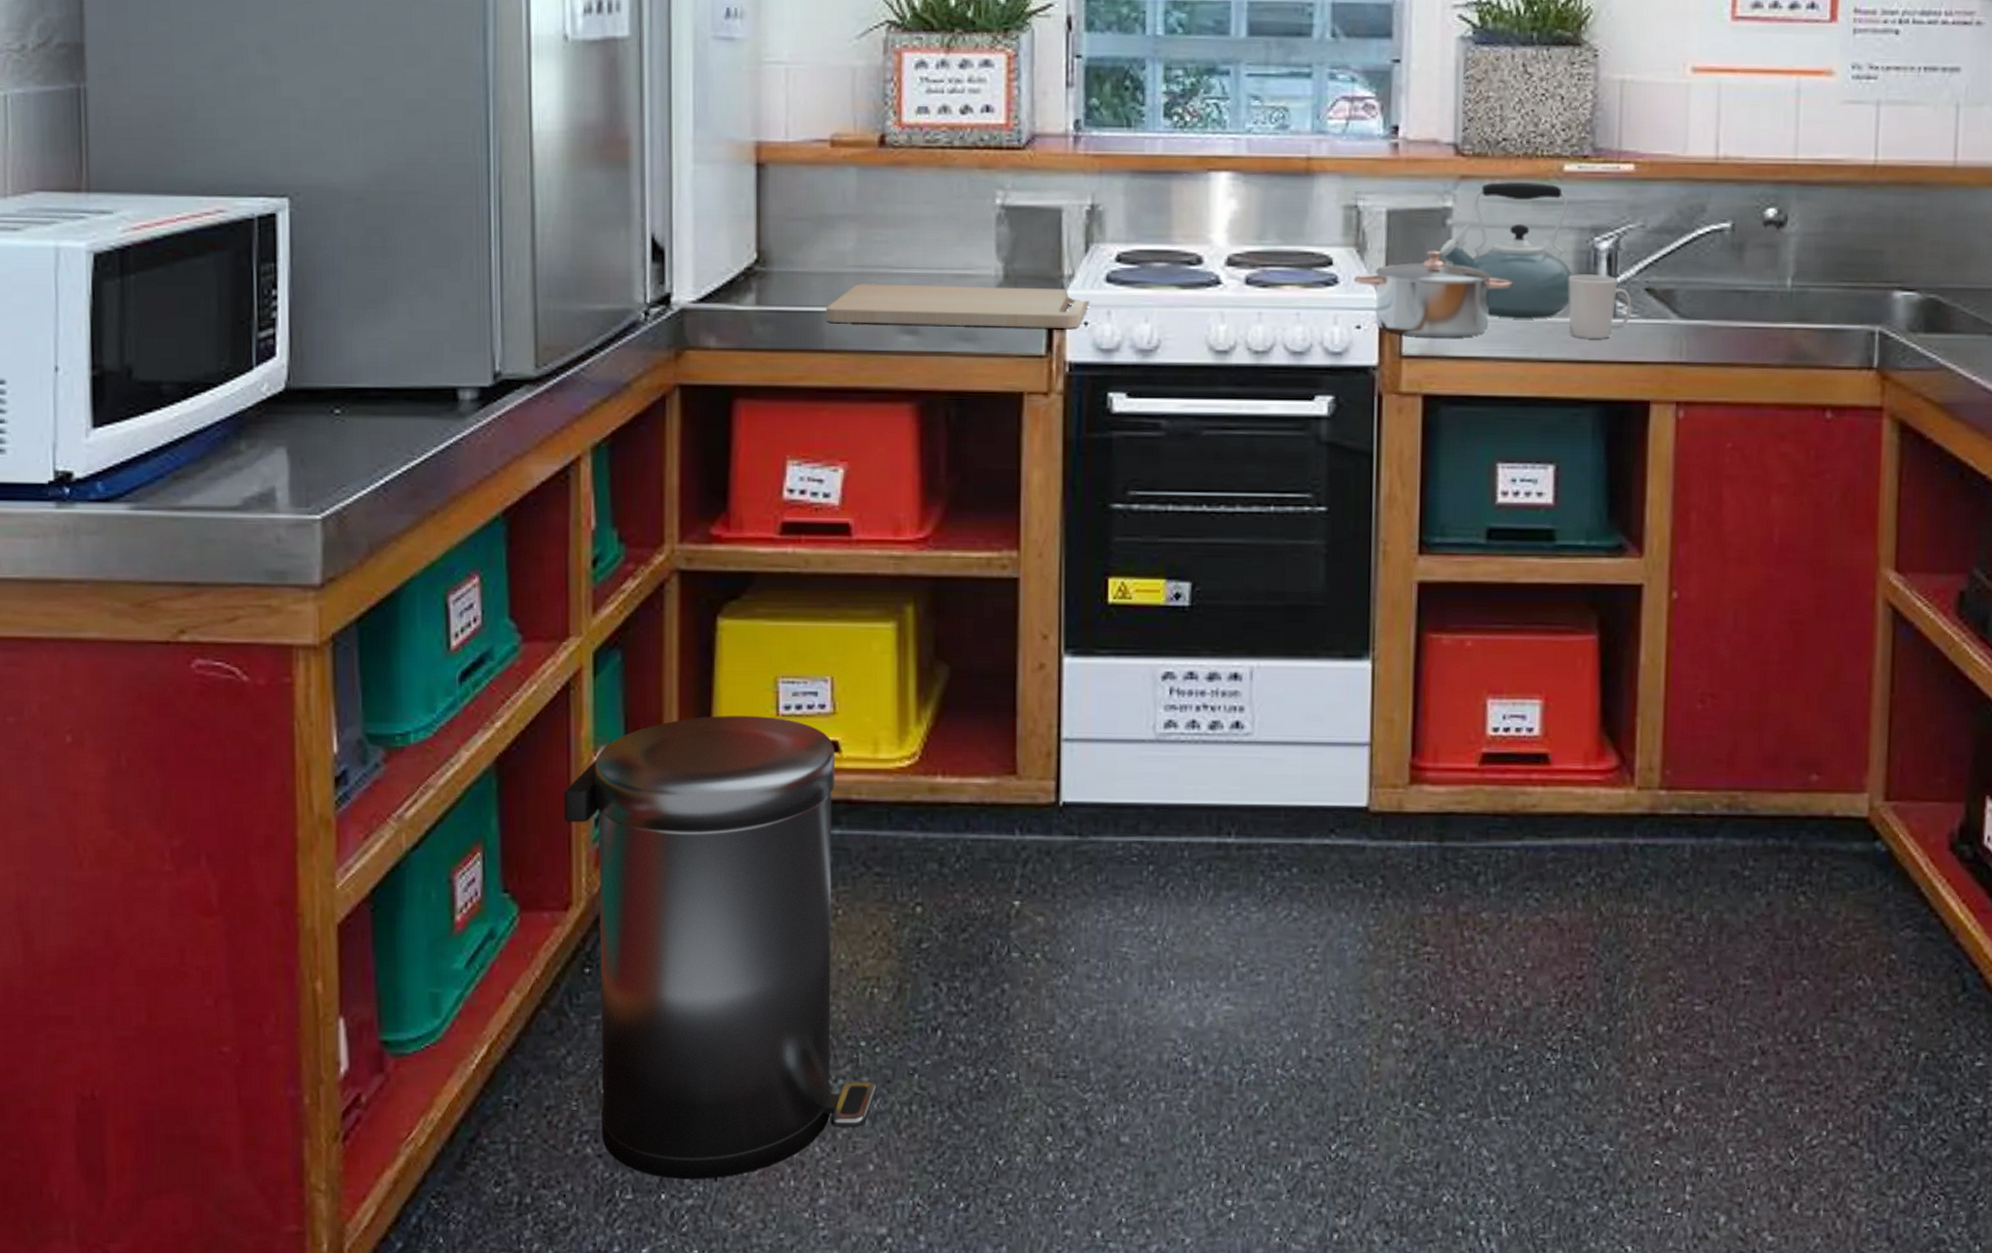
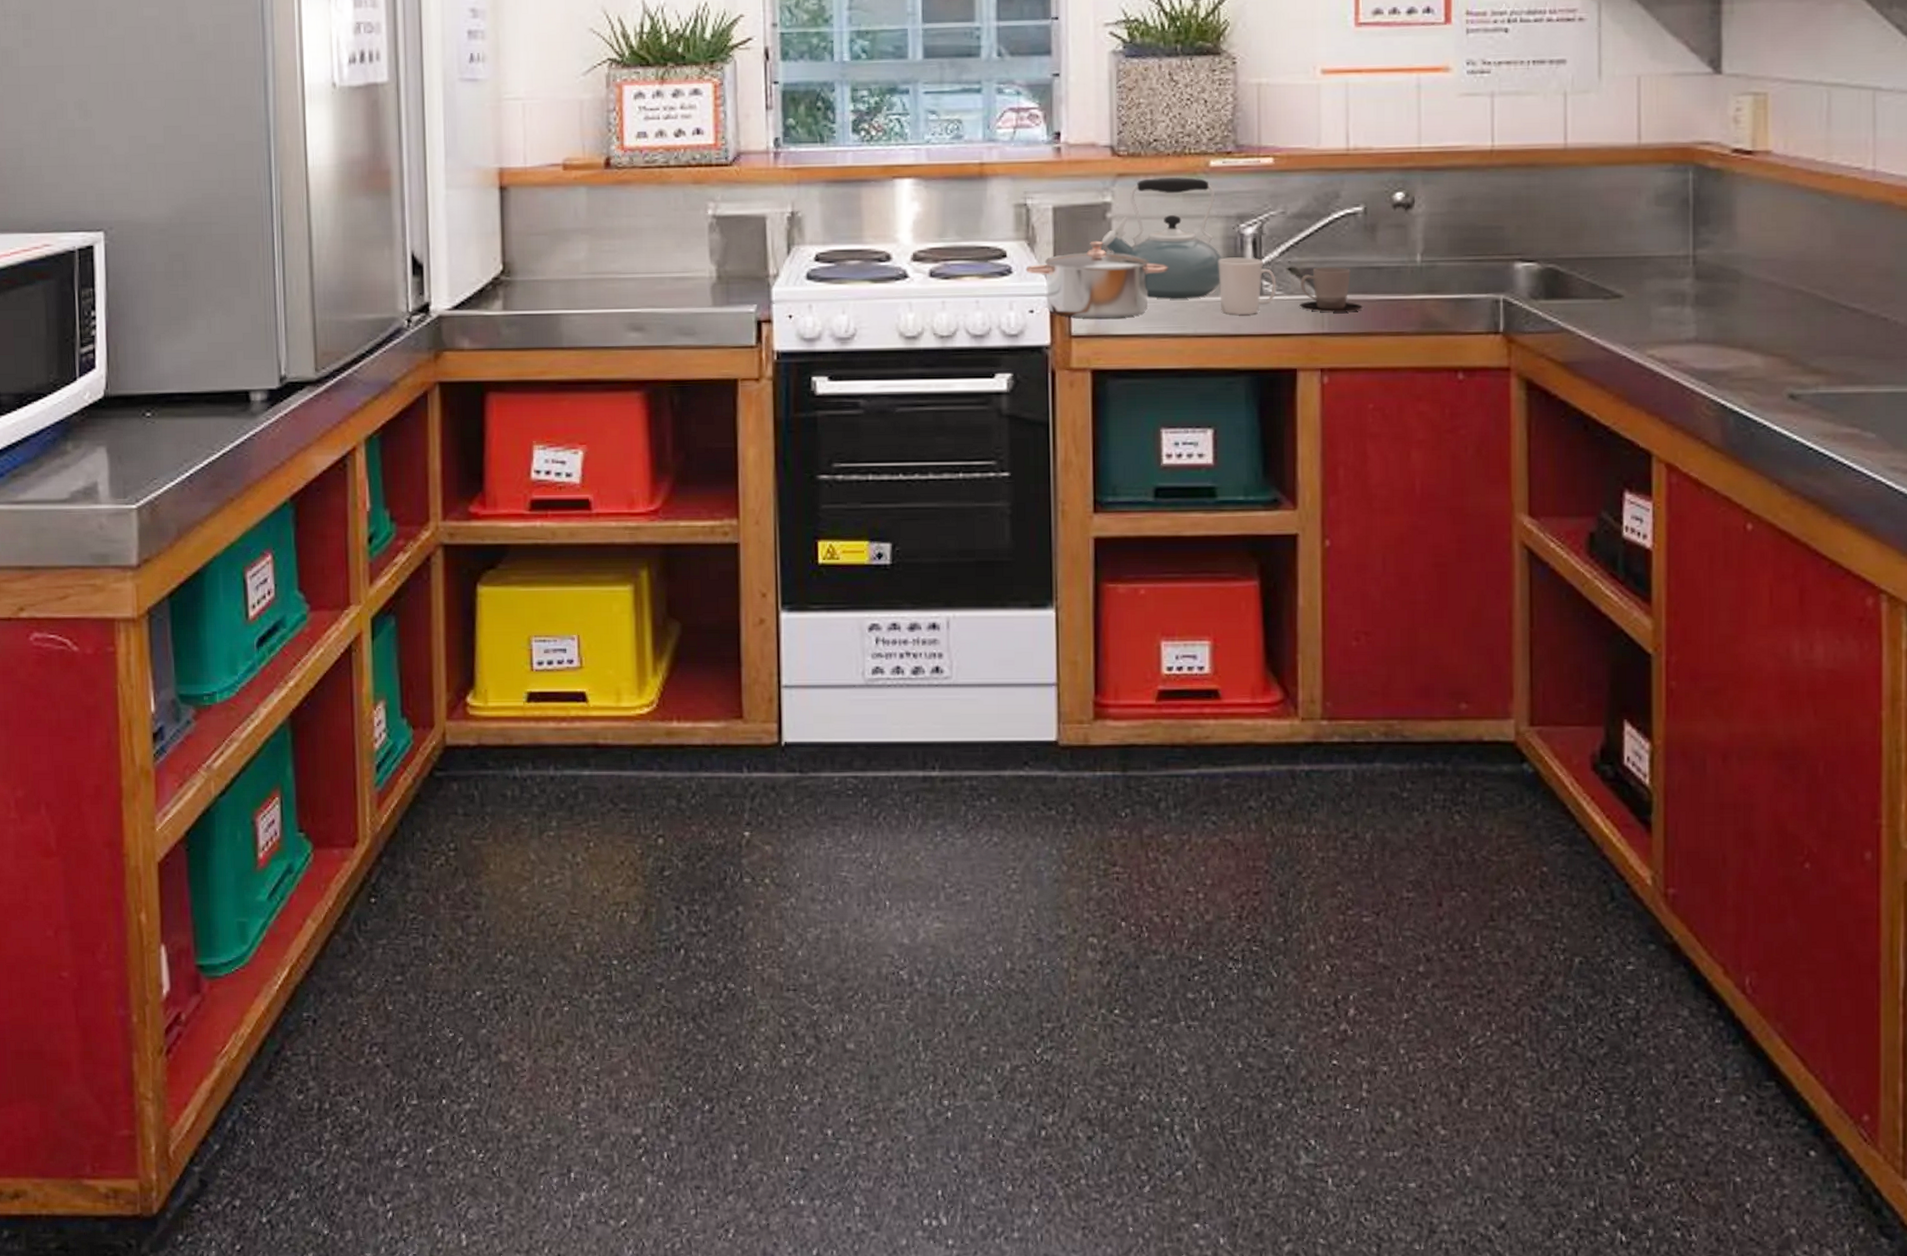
pedal bin: present [563,715,877,1180] -> none [348,671,629,1086]
cutting board: present [825,284,1090,329] -> none [563,286,793,323]
cup: none [1656,289,1726,339] -> present [1299,267,1363,312]

